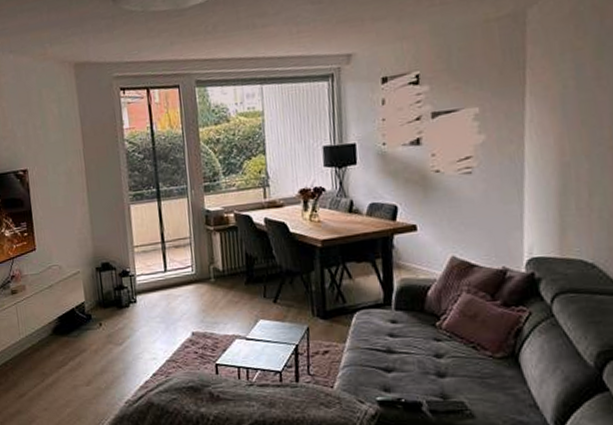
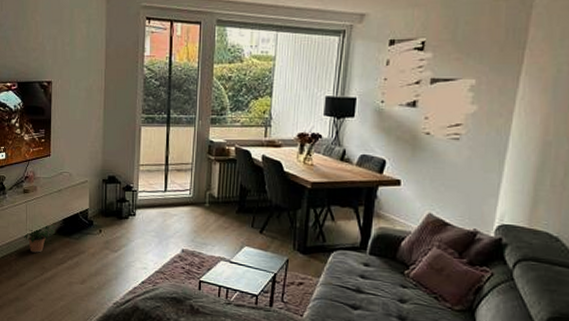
potted plant: none [18,323,51,358] -> present [24,223,56,253]

